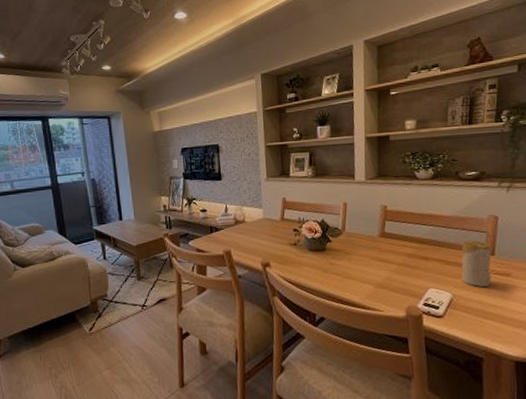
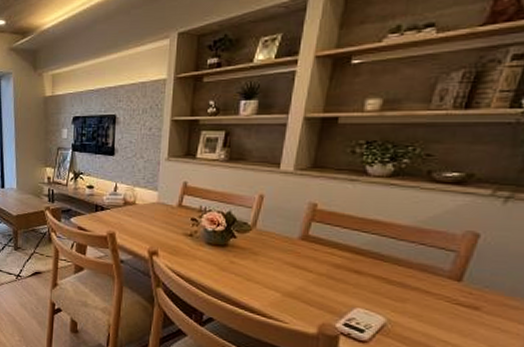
candle: present [461,240,492,287] -> none [404,259,459,317]

